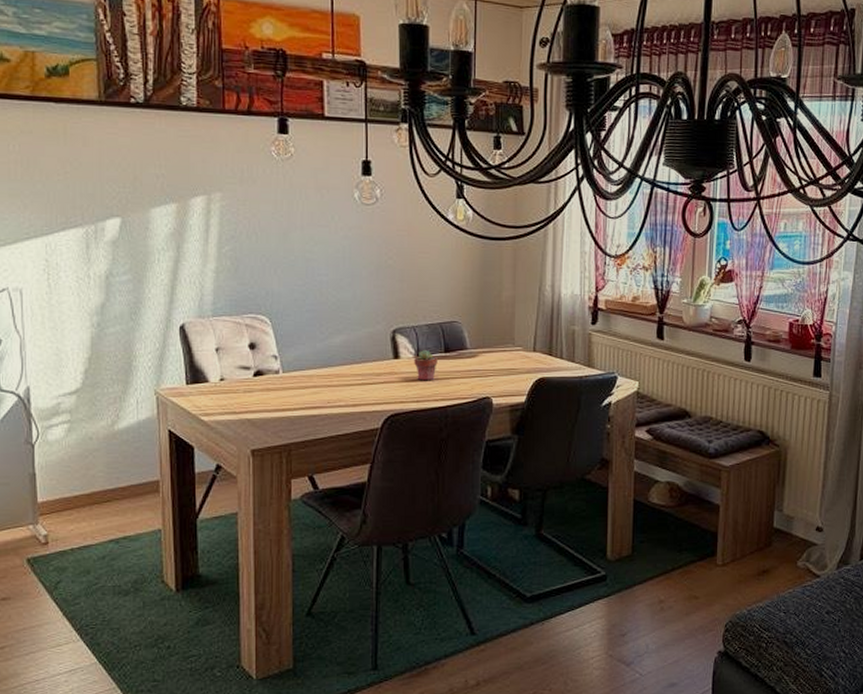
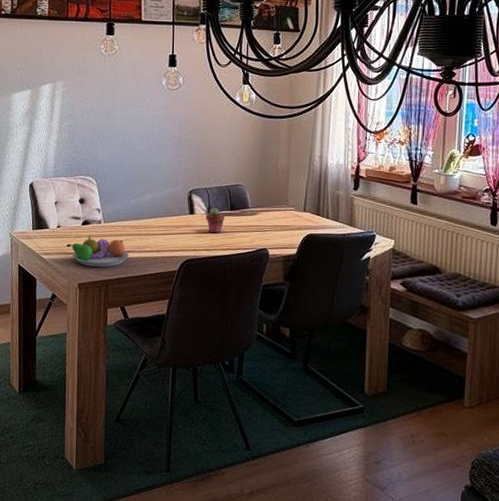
fruit bowl: none [233,389,318,428] -> present [66,236,129,267]

